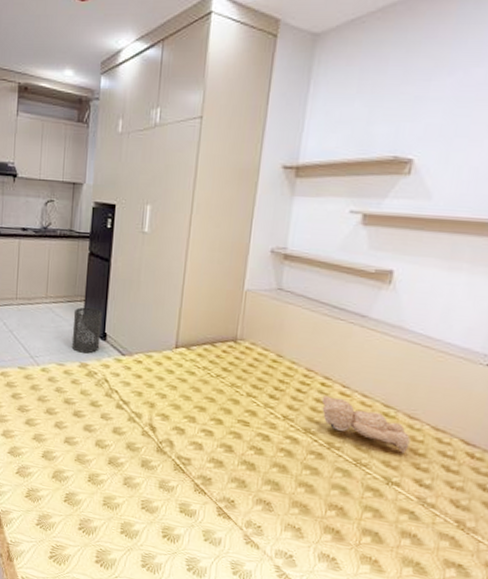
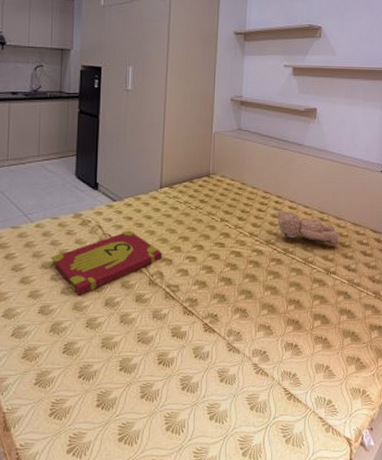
book: none [54,389,173,448] -> present [50,230,162,295]
trash can: present [71,307,102,354] -> none [65,161,93,204]

